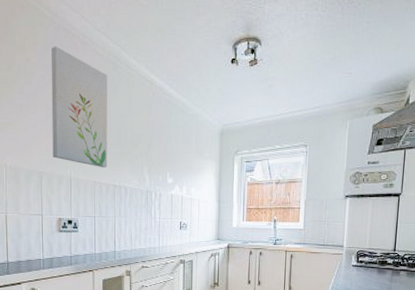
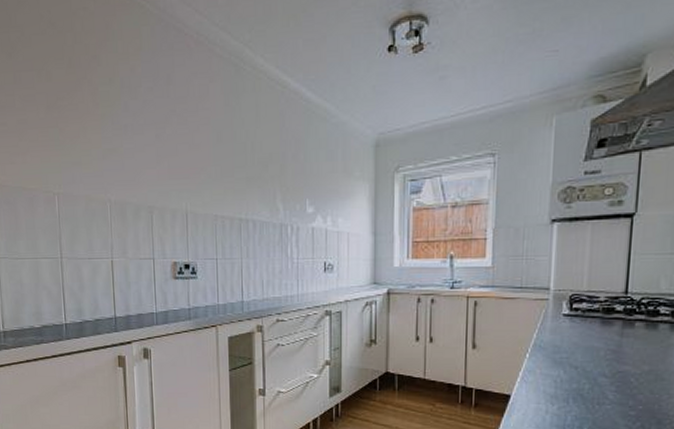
wall art: present [51,46,108,167] -> none [159,49,231,197]

